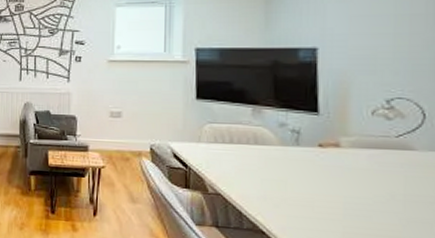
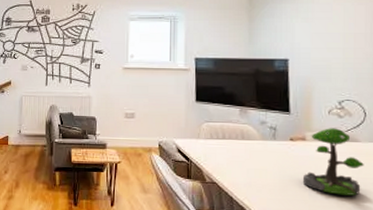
plant: none [334,132,421,217] -> present [302,128,364,196]

